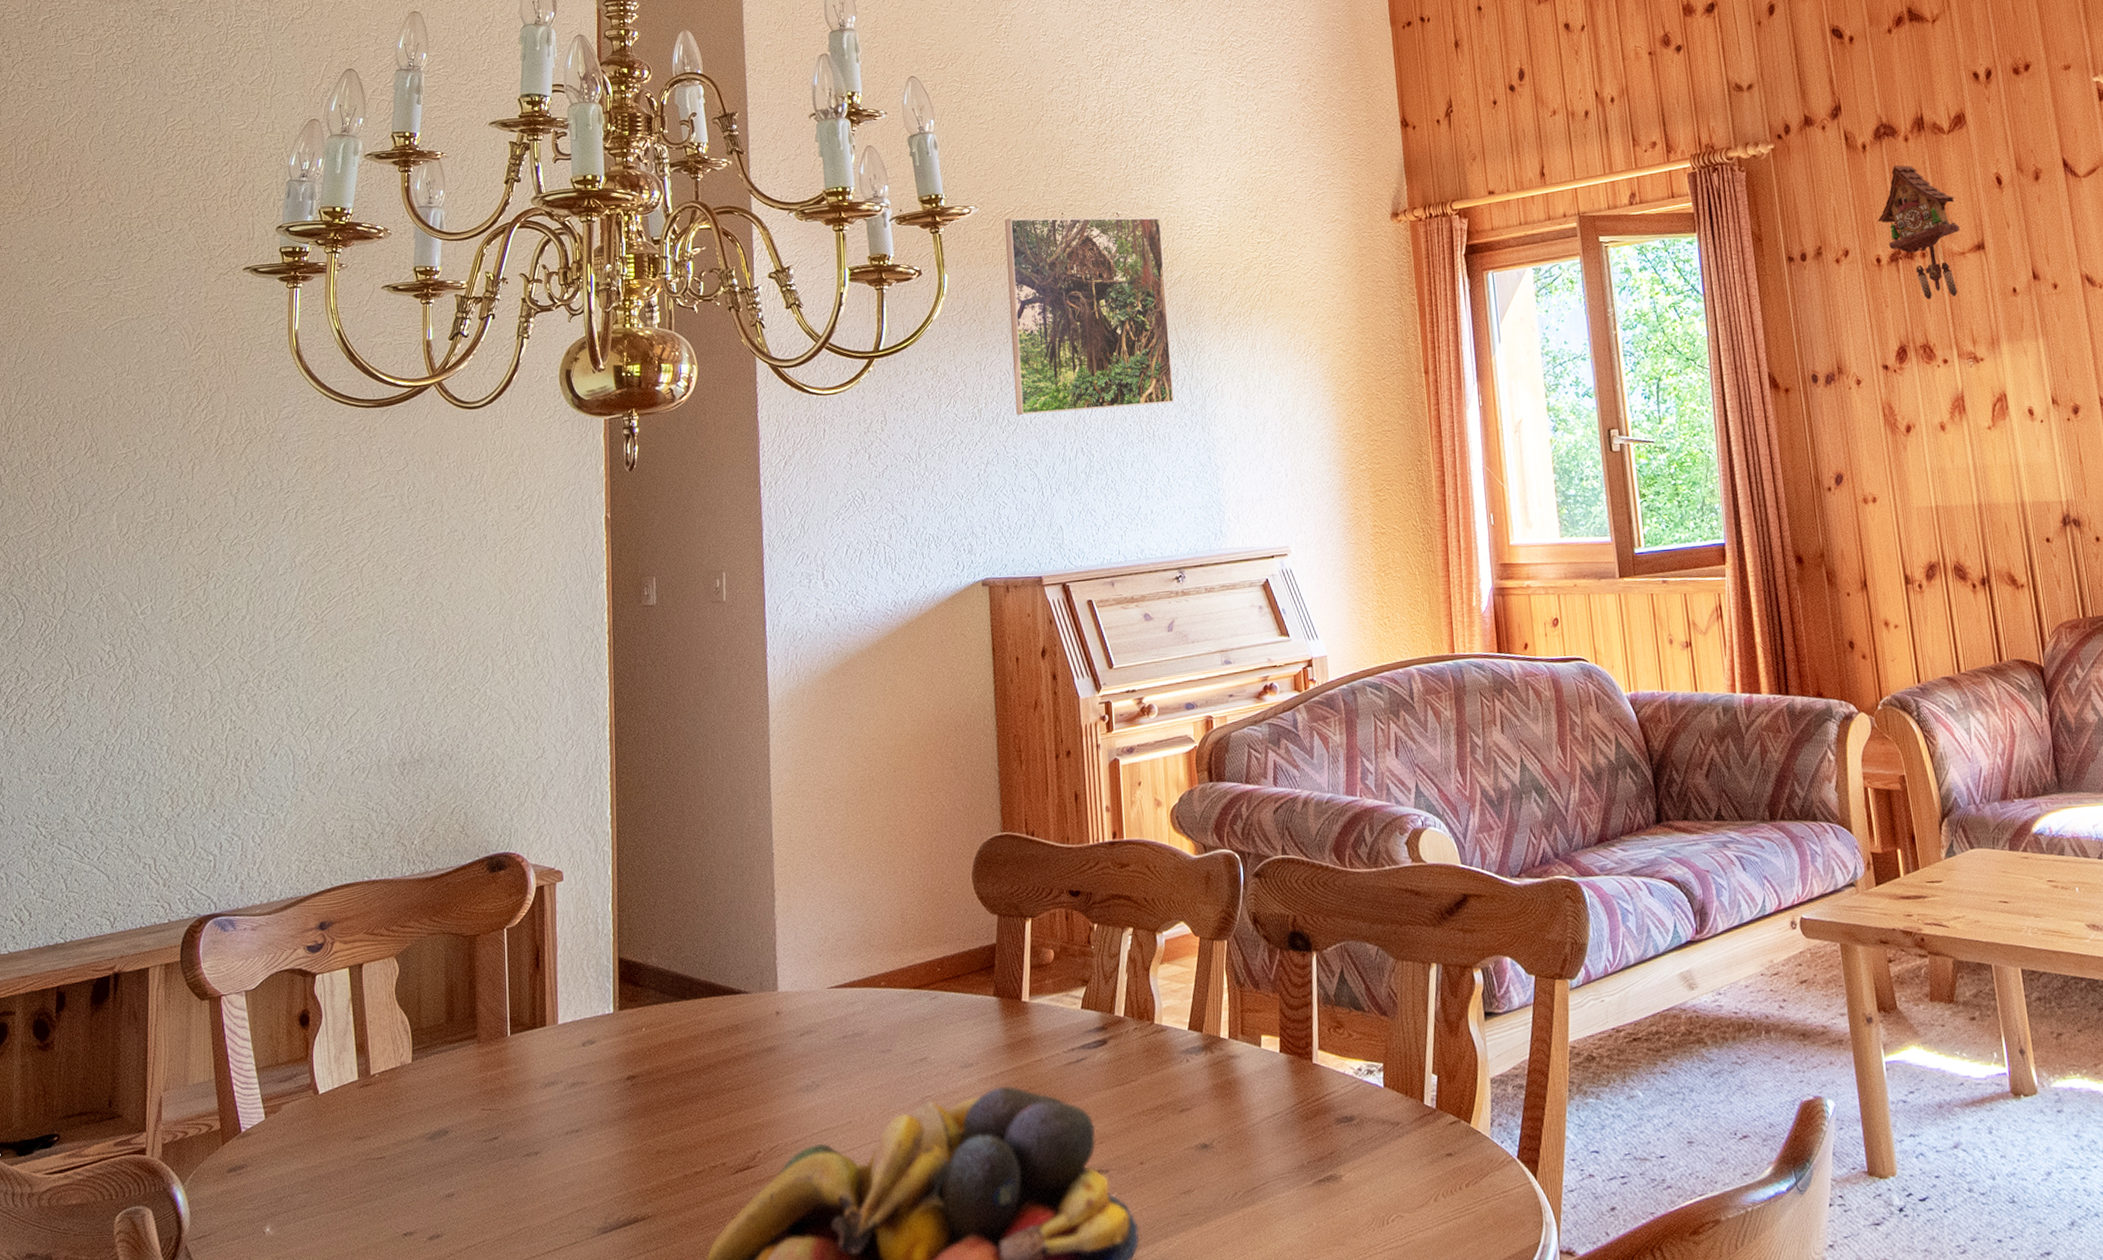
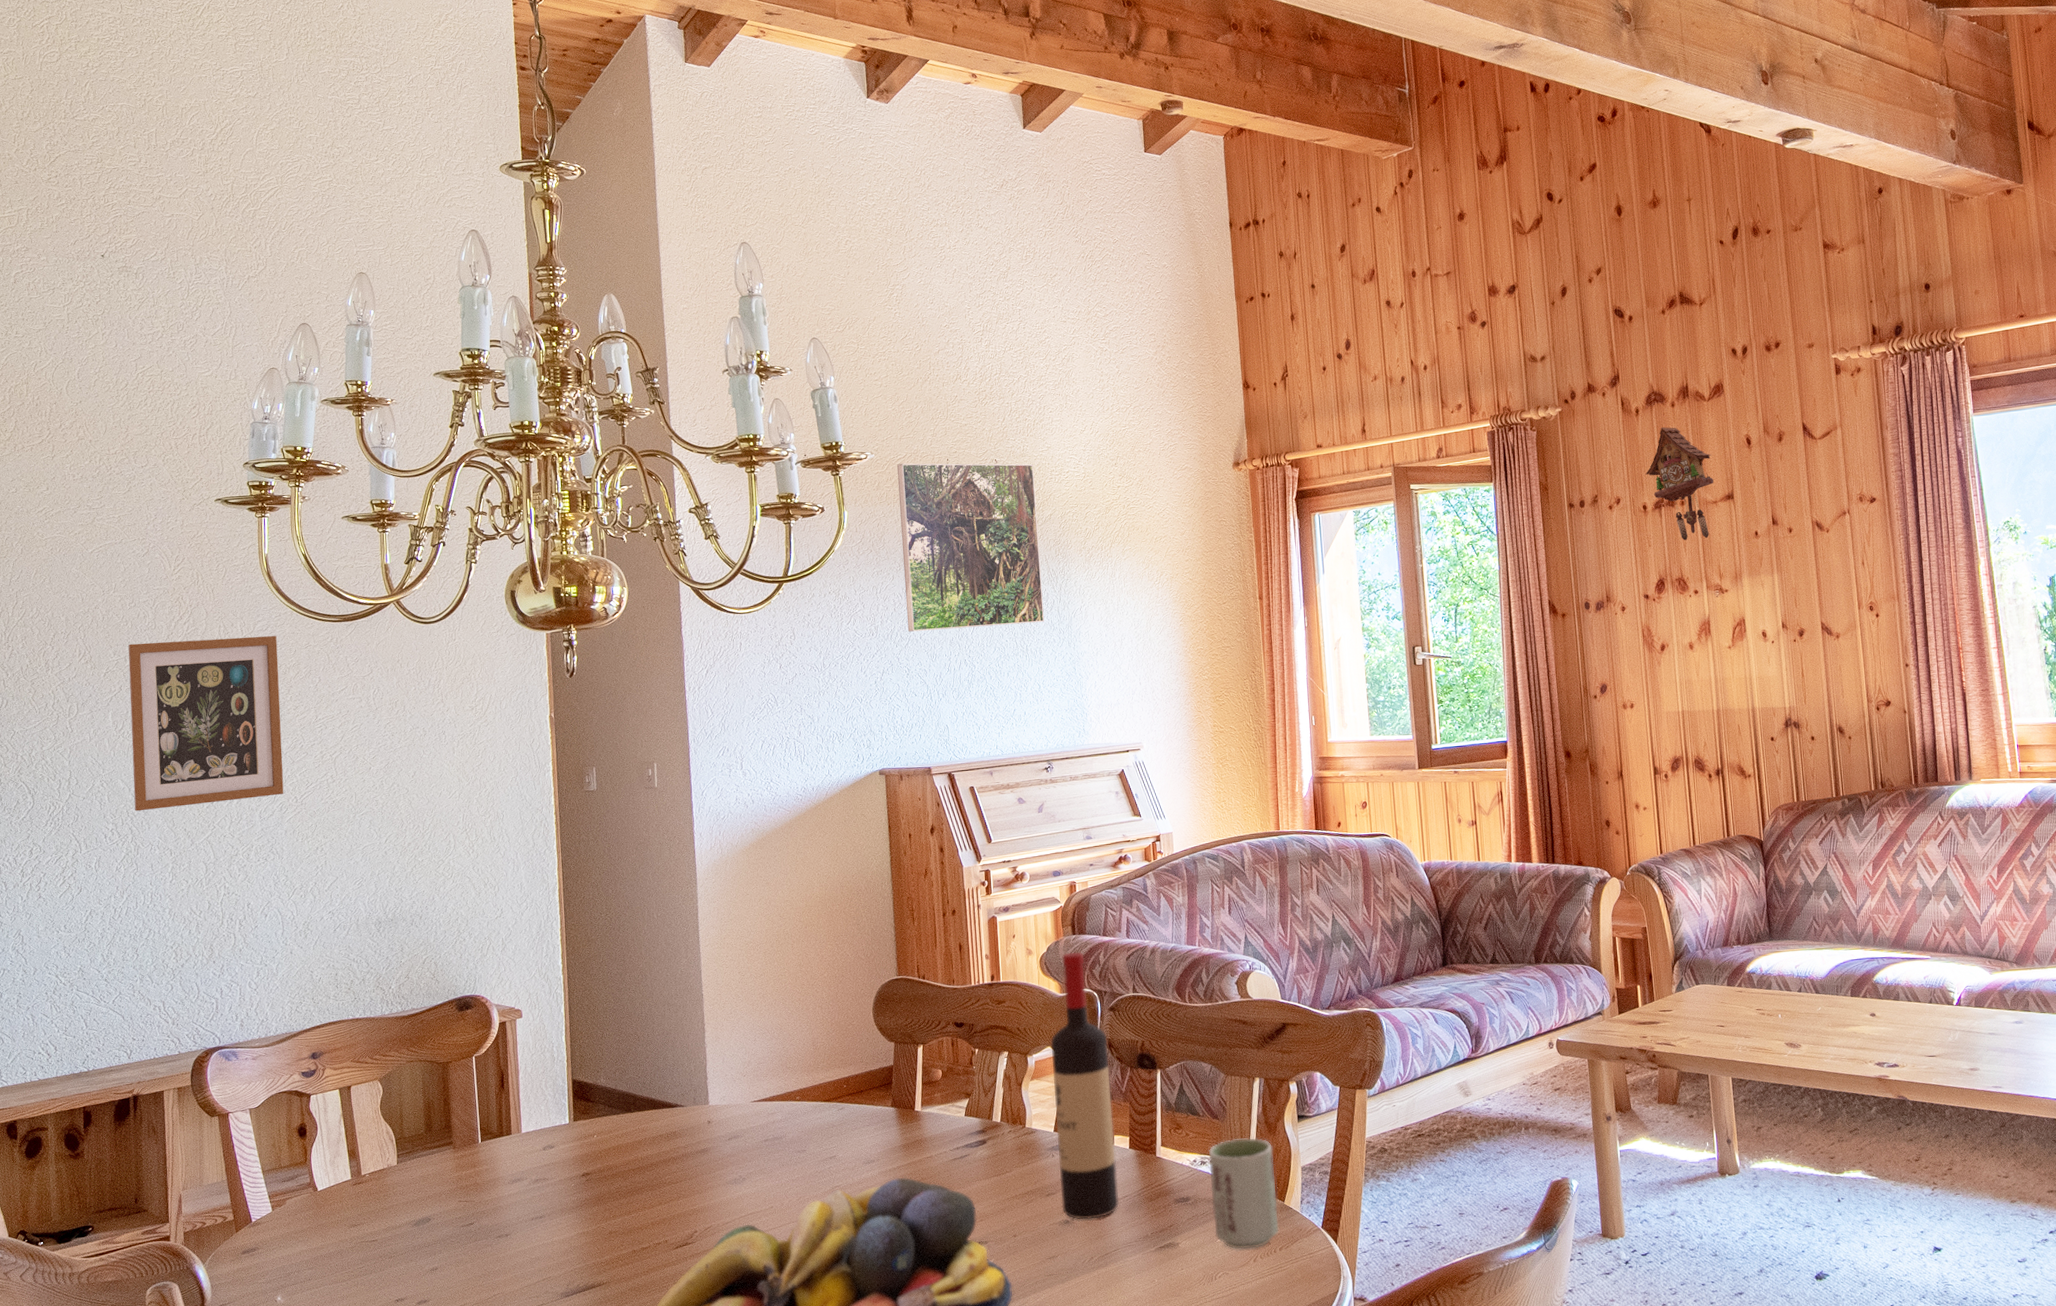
picture frame: none [136,424,304,630] -> present [128,636,284,812]
wine bottle: none [1183,802,1268,1143] -> present [1050,951,1119,1220]
cup: none [1376,1040,1465,1185] -> present [1208,1137,1279,1250]

